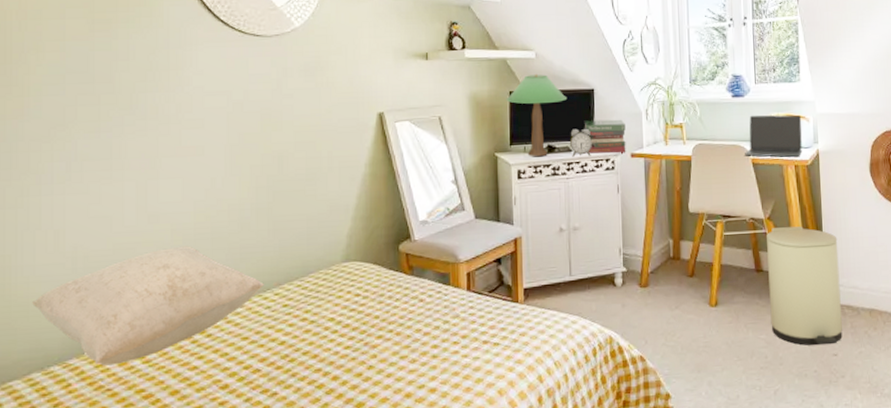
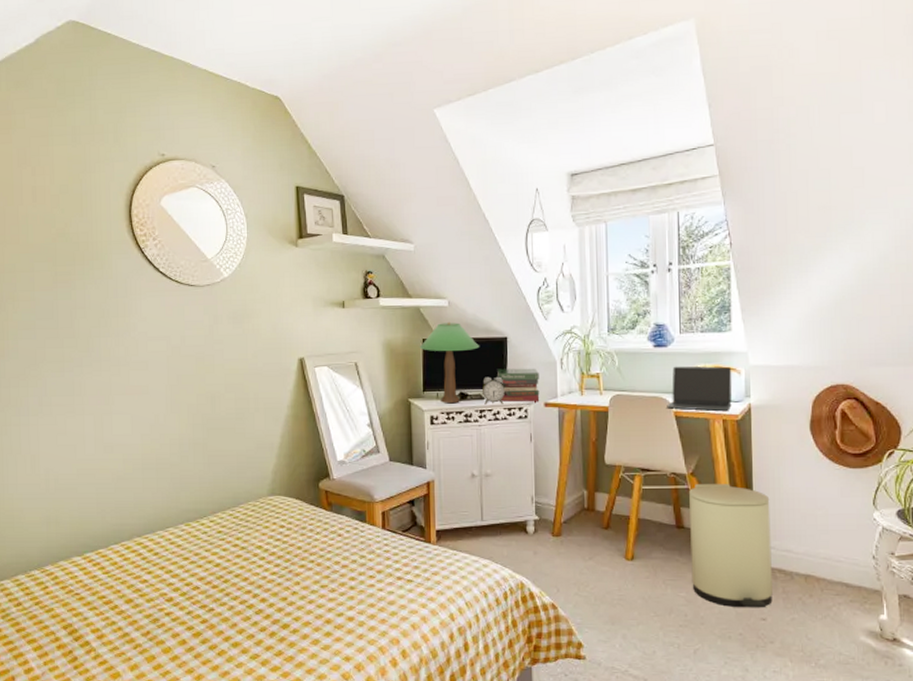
pillow: present [32,246,264,366] -> none [16,474,201,573]

